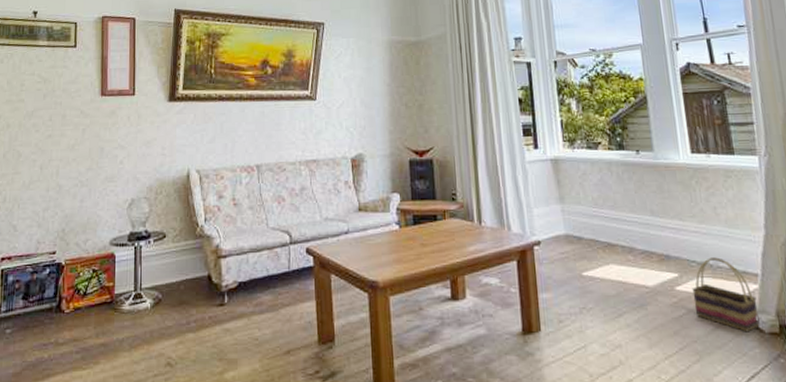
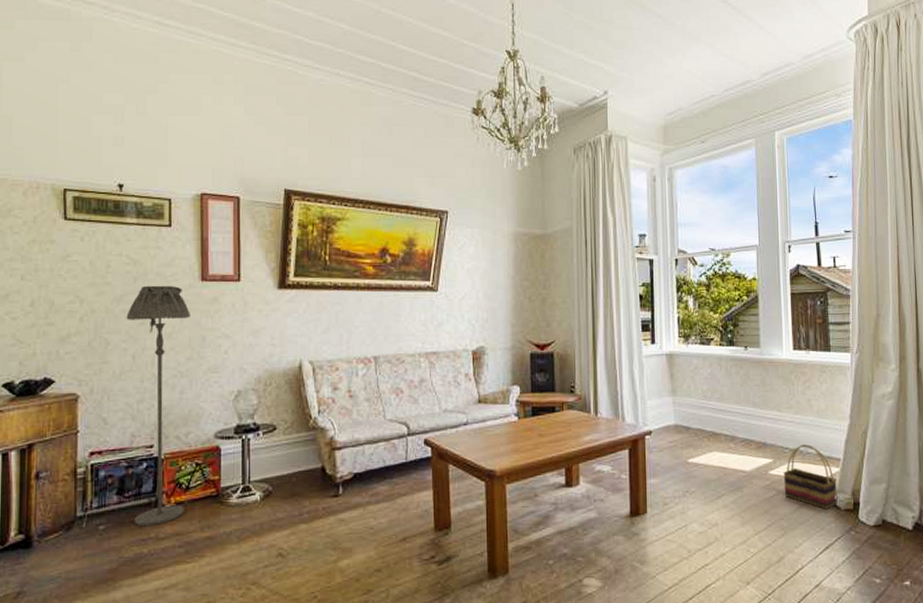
floor lamp: none [36,100,91,332] -> present [126,285,190,527]

